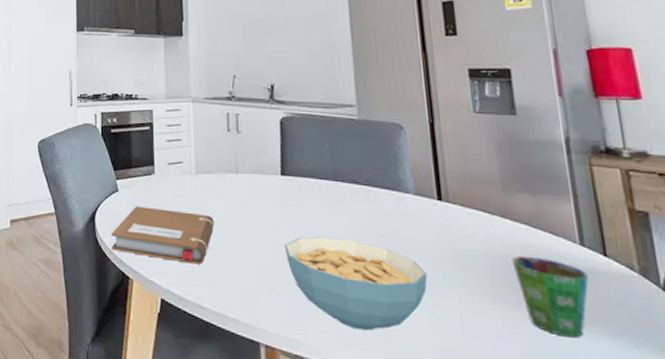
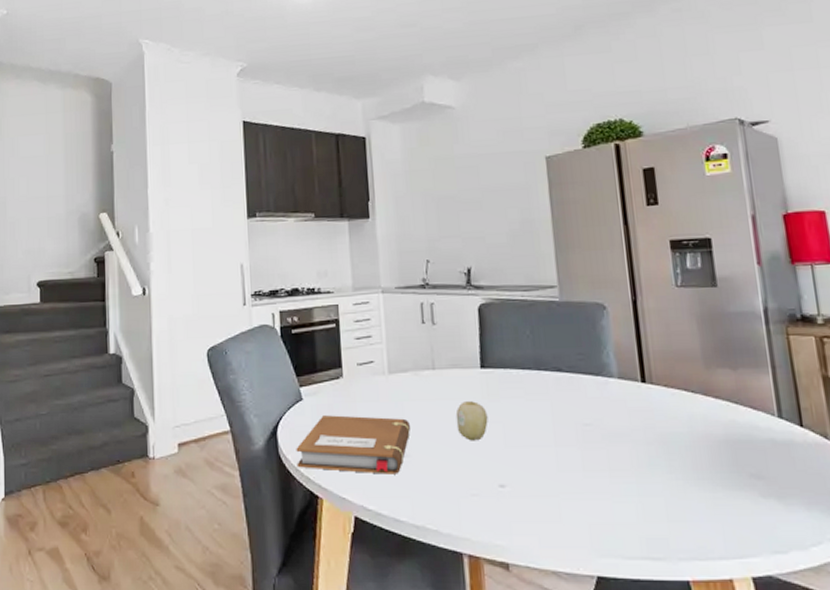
fruit: none [256,204,287,241] -> present [455,401,488,441]
cereal bowl: present [284,236,428,331] -> none [486,432,633,528]
cup: present [511,255,589,338] -> none [714,433,787,513]

